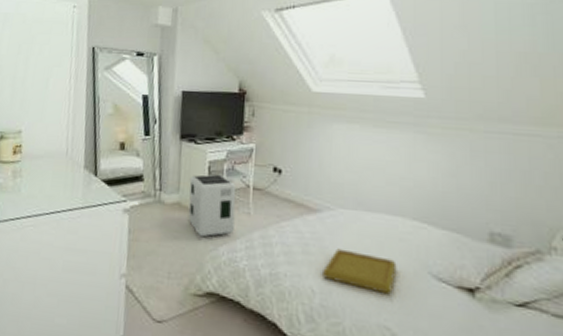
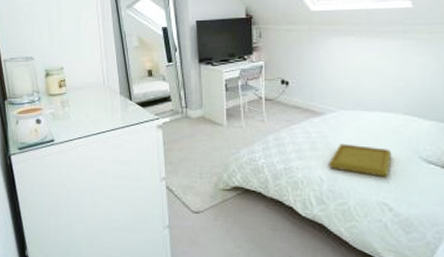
air purifier: present [188,174,236,237] -> none [210,90,251,143]

